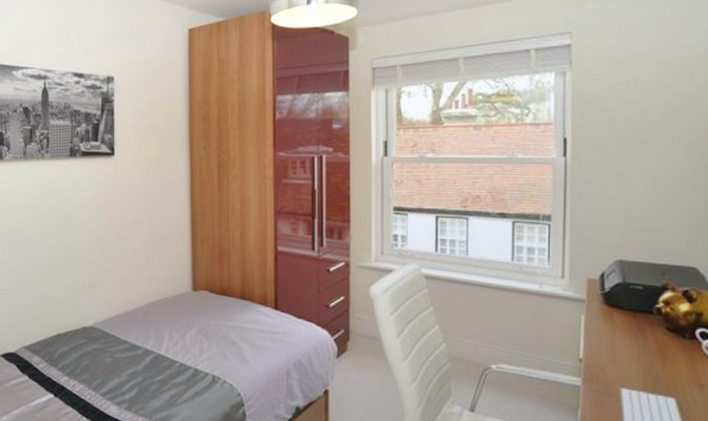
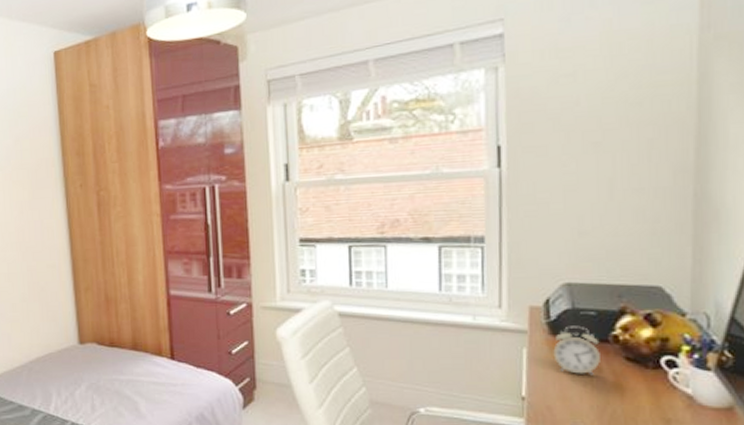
alarm clock: none [606,297,646,343] -> present [553,325,600,376]

